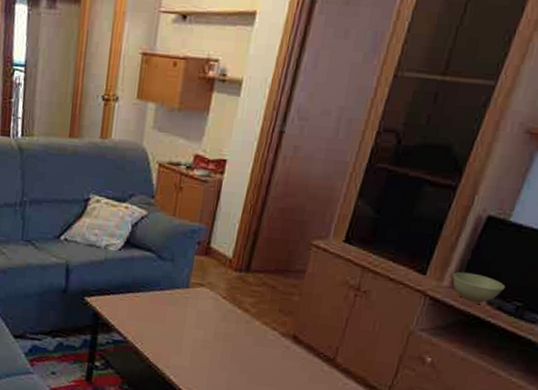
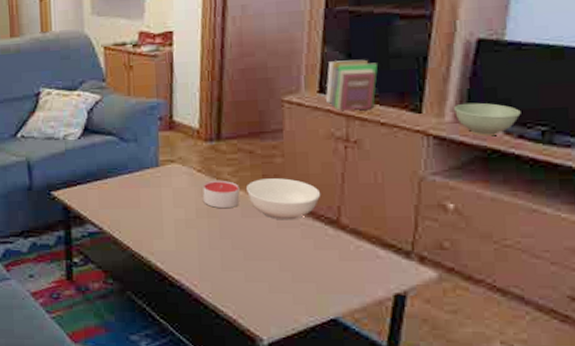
candle: none [222,307,257,336] -> present [203,180,240,209]
bowl: none [262,313,326,354] -> present [247,178,321,220]
books: none [348,214,400,266] -> present [325,59,378,112]

